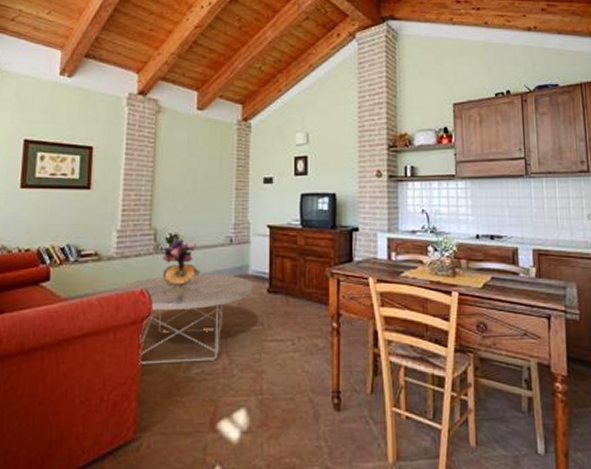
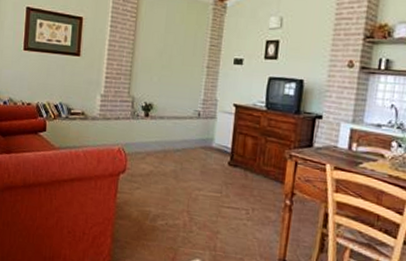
coffee table: present [113,274,254,364] -> none [95,139,217,217]
bouquet: present [162,238,201,287] -> none [137,106,170,151]

